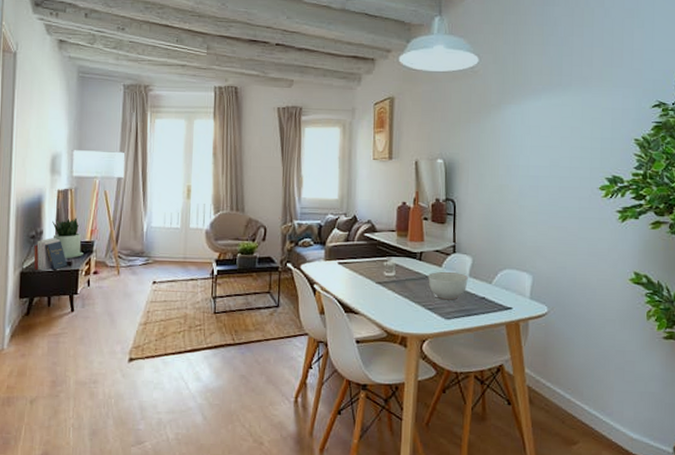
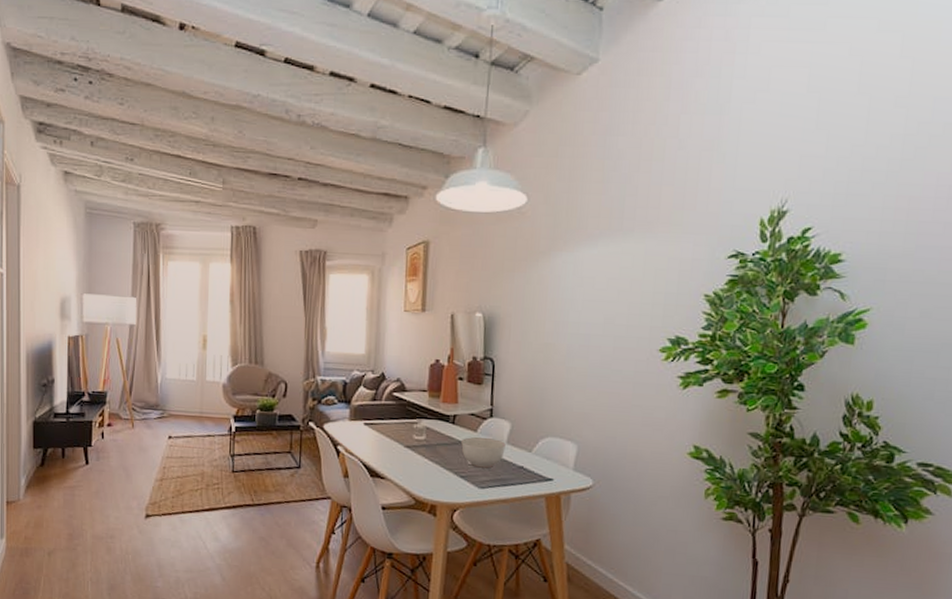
books: present [34,238,67,271] -> none [46,387,80,421]
planter: present [52,218,84,259] -> none [63,366,97,410]

